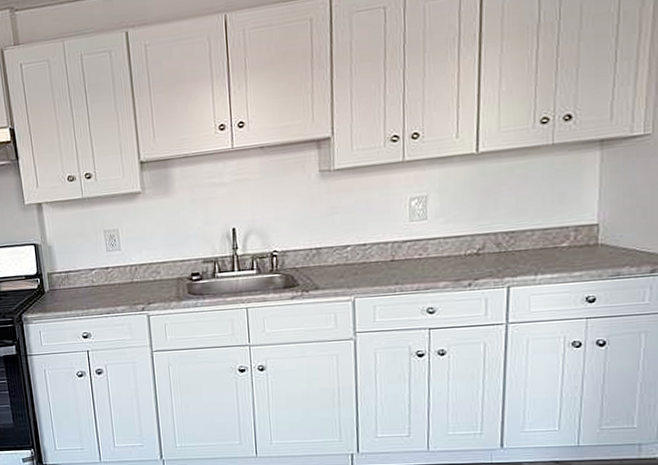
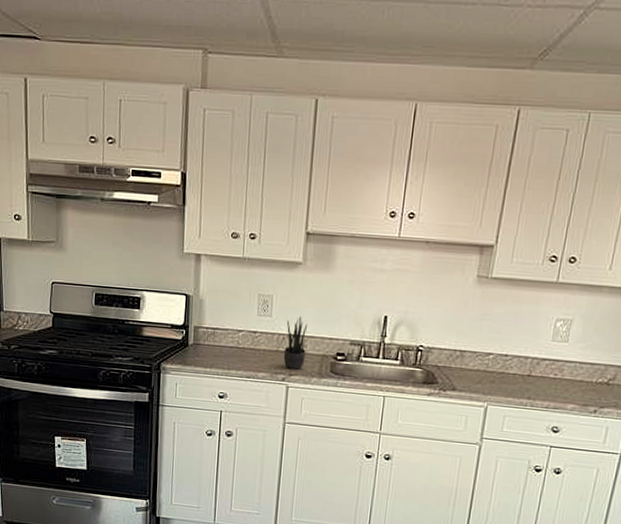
potted plant: none [136,244,161,298] -> present [283,316,308,370]

